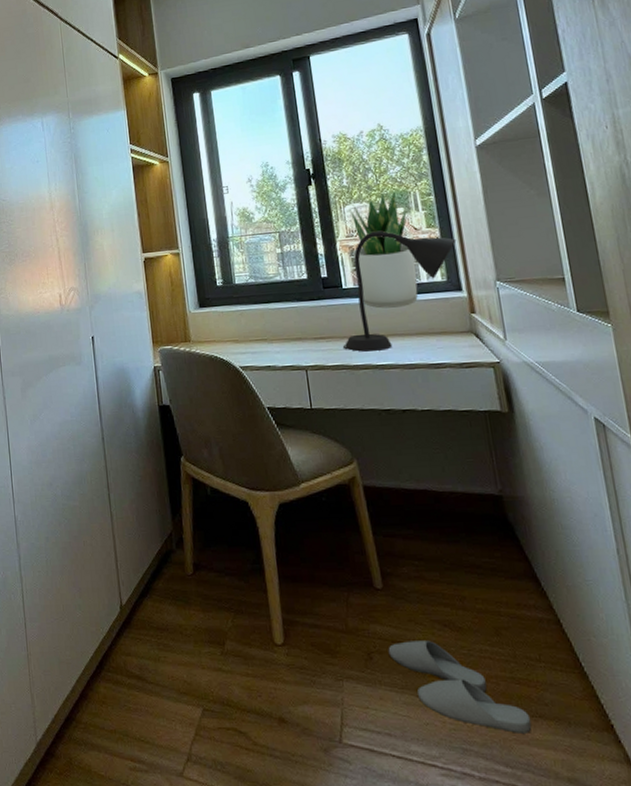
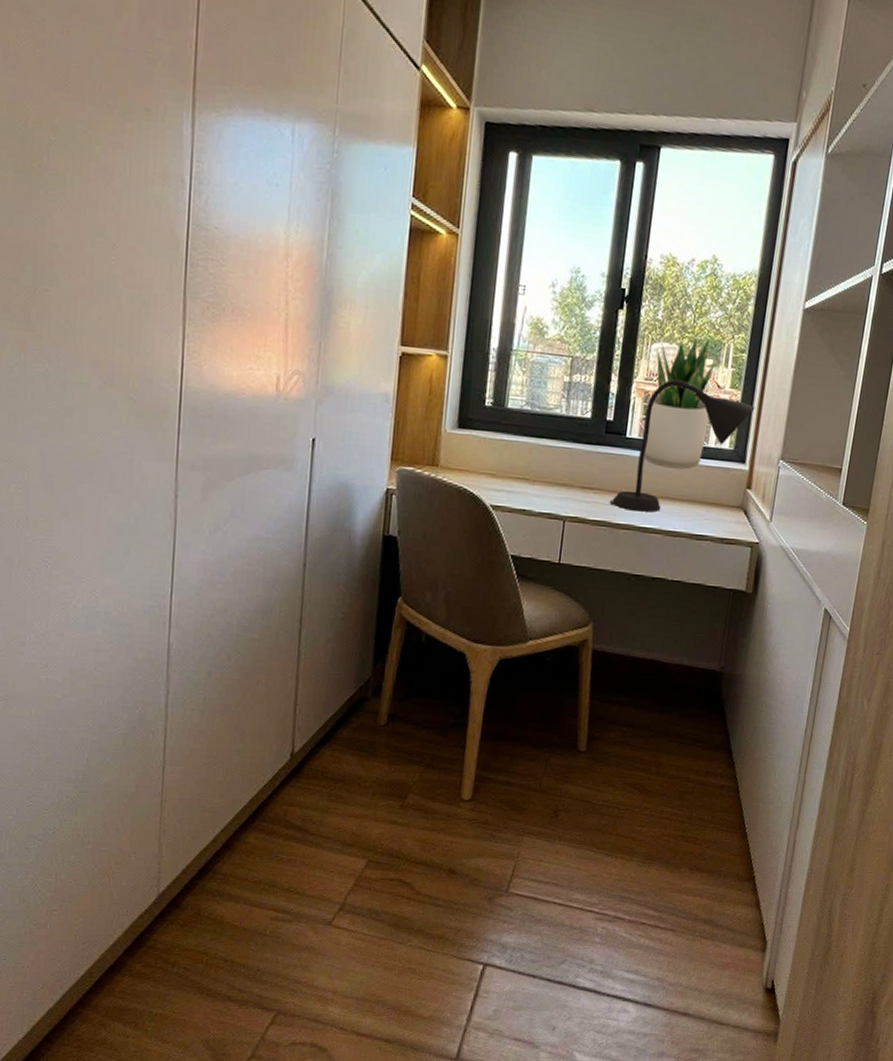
slippers: present [388,641,532,733] -> none [575,801,689,883]

